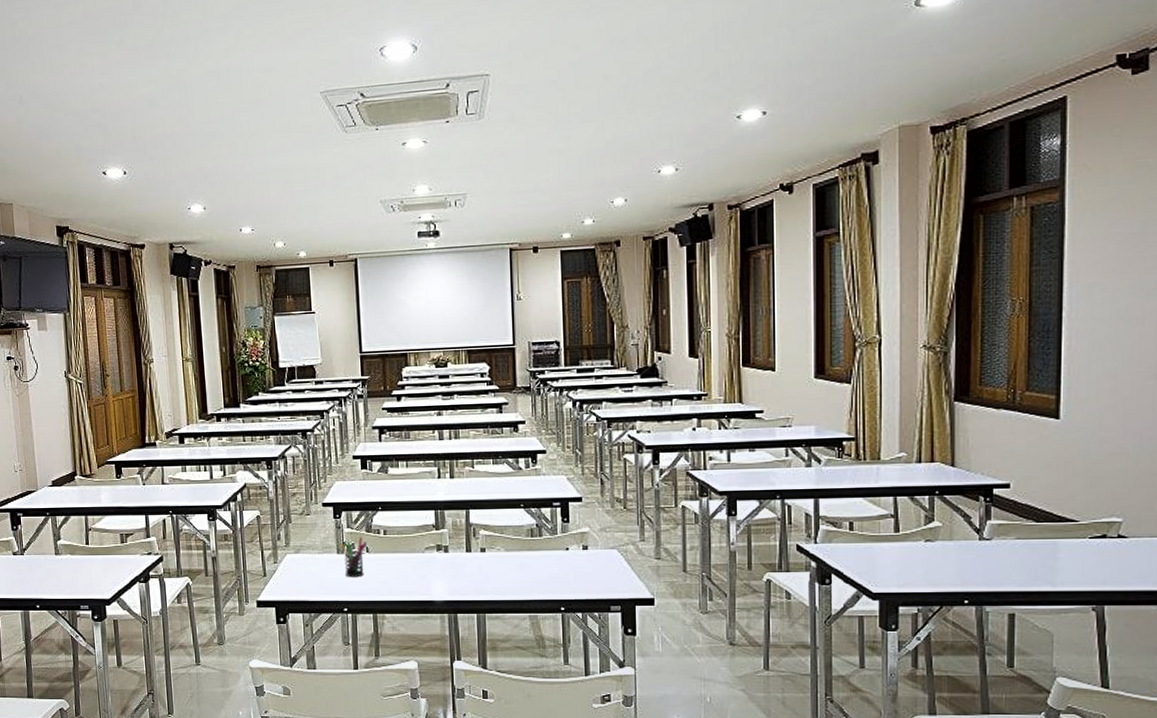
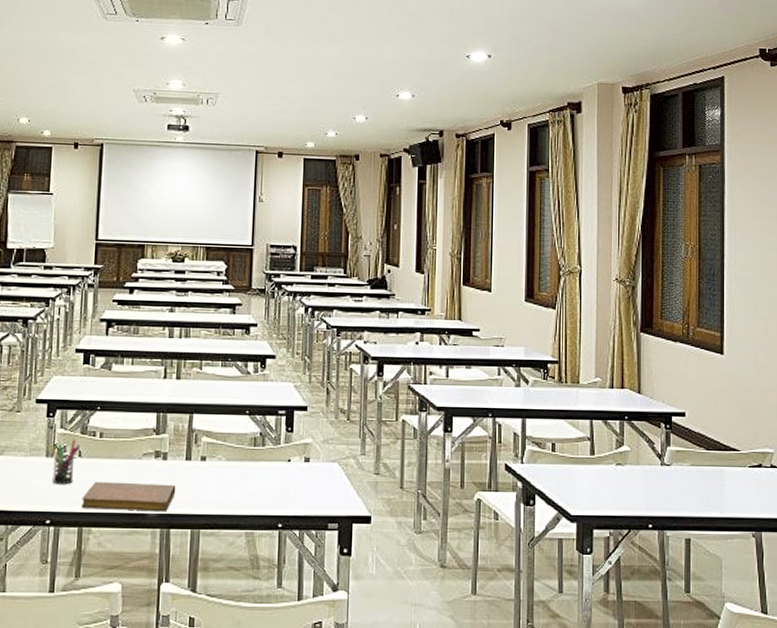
notebook: none [374,573,460,599] -> present [81,481,176,512]

